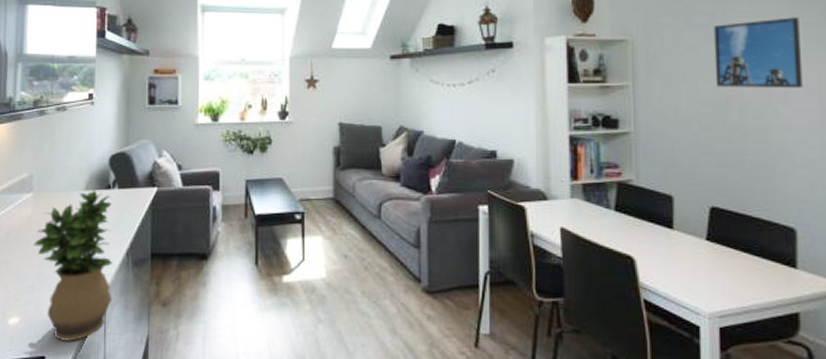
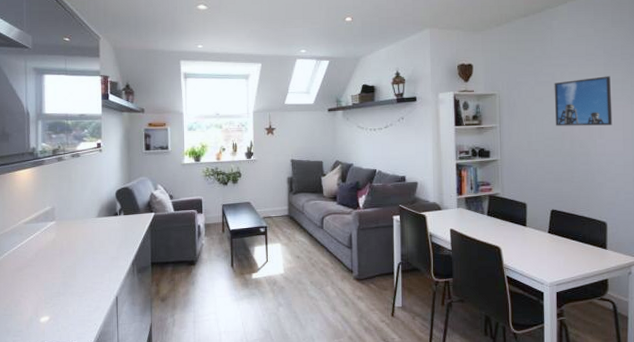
potted plant: present [33,190,113,341] -> none [58,217,123,332]

